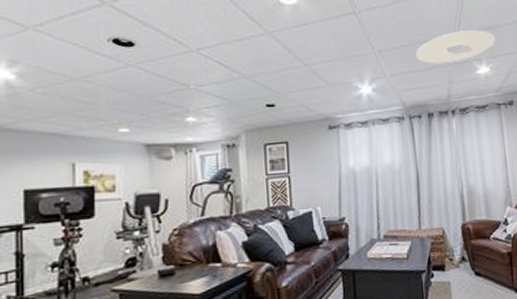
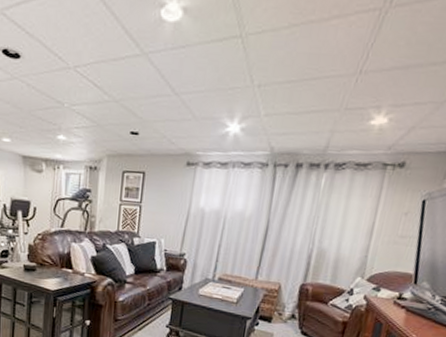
ceiling light: present [416,29,496,63] -> none [301,67,410,108]

